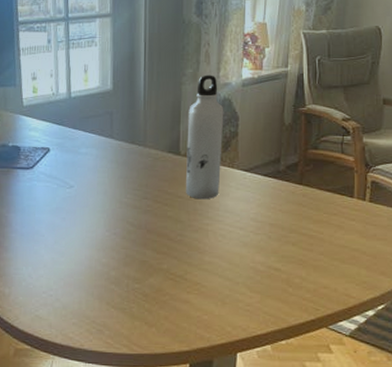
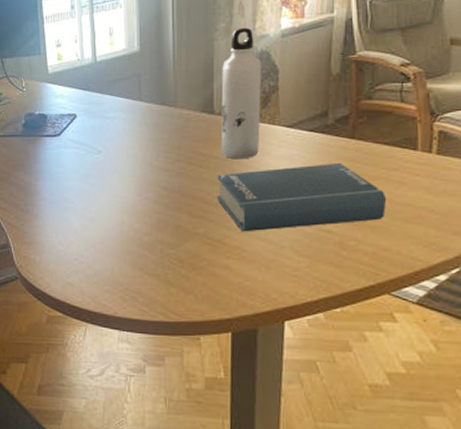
hardback book: none [180,206,328,269] -> present [217,162,387,232]

